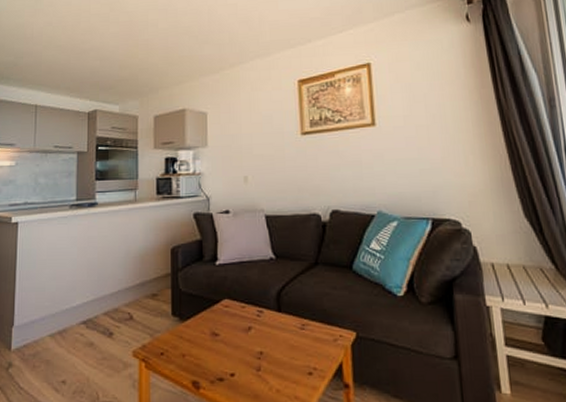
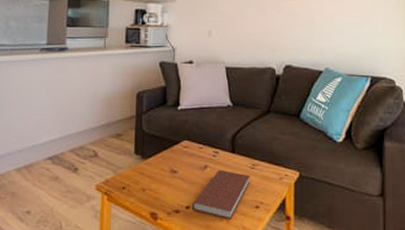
book: none [237,331,301,388] -> present [192,169,251,219]

